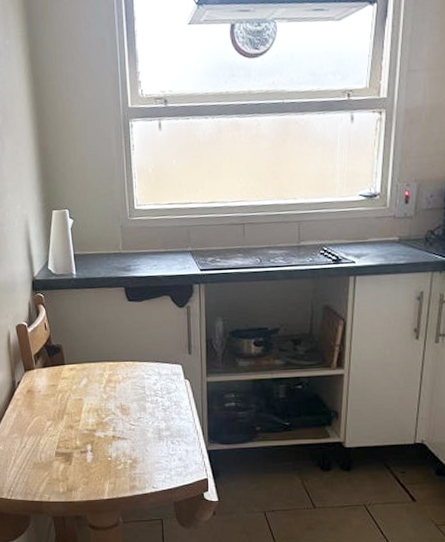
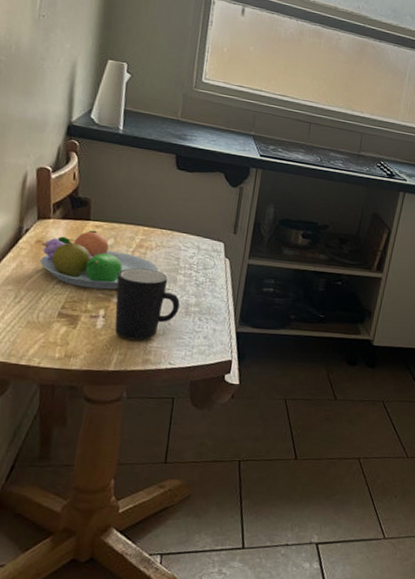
fruit bowl: none [31,373,129,427] -> present [40,230,159,290]
mug: none [95,401,152,470] -> present [115,267,180,341]

